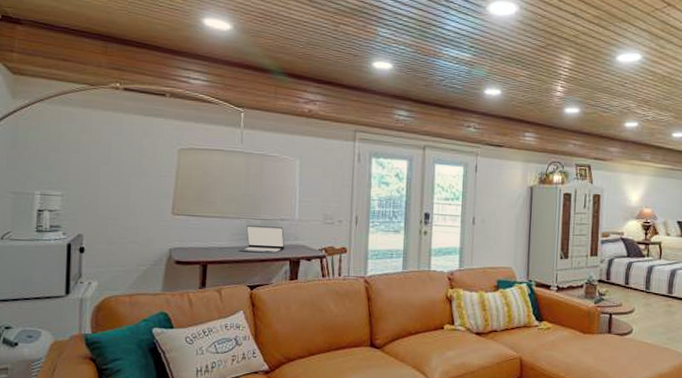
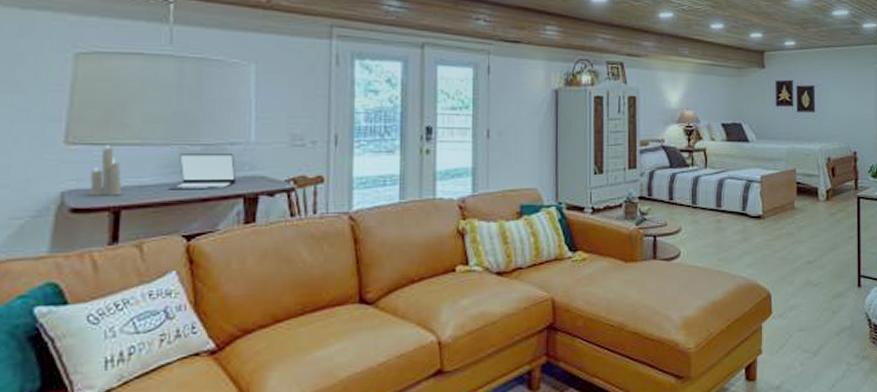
candle: none [187,216,209,254] -> present [89,145,123,196]

